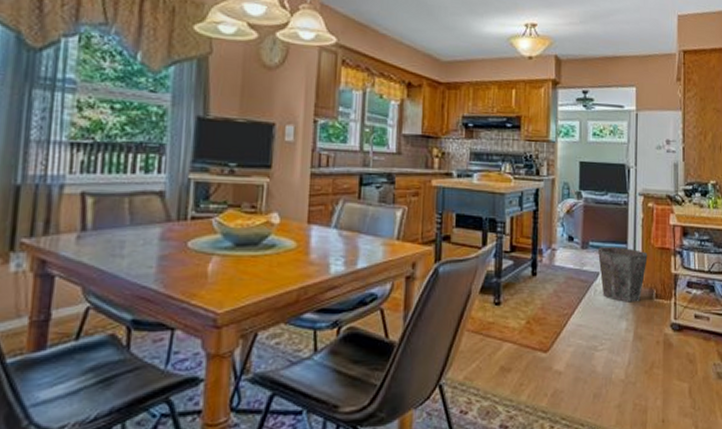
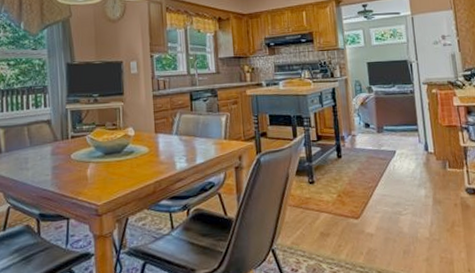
waste bin: present [598,247,648,302] -> none [392,128,438,174]

